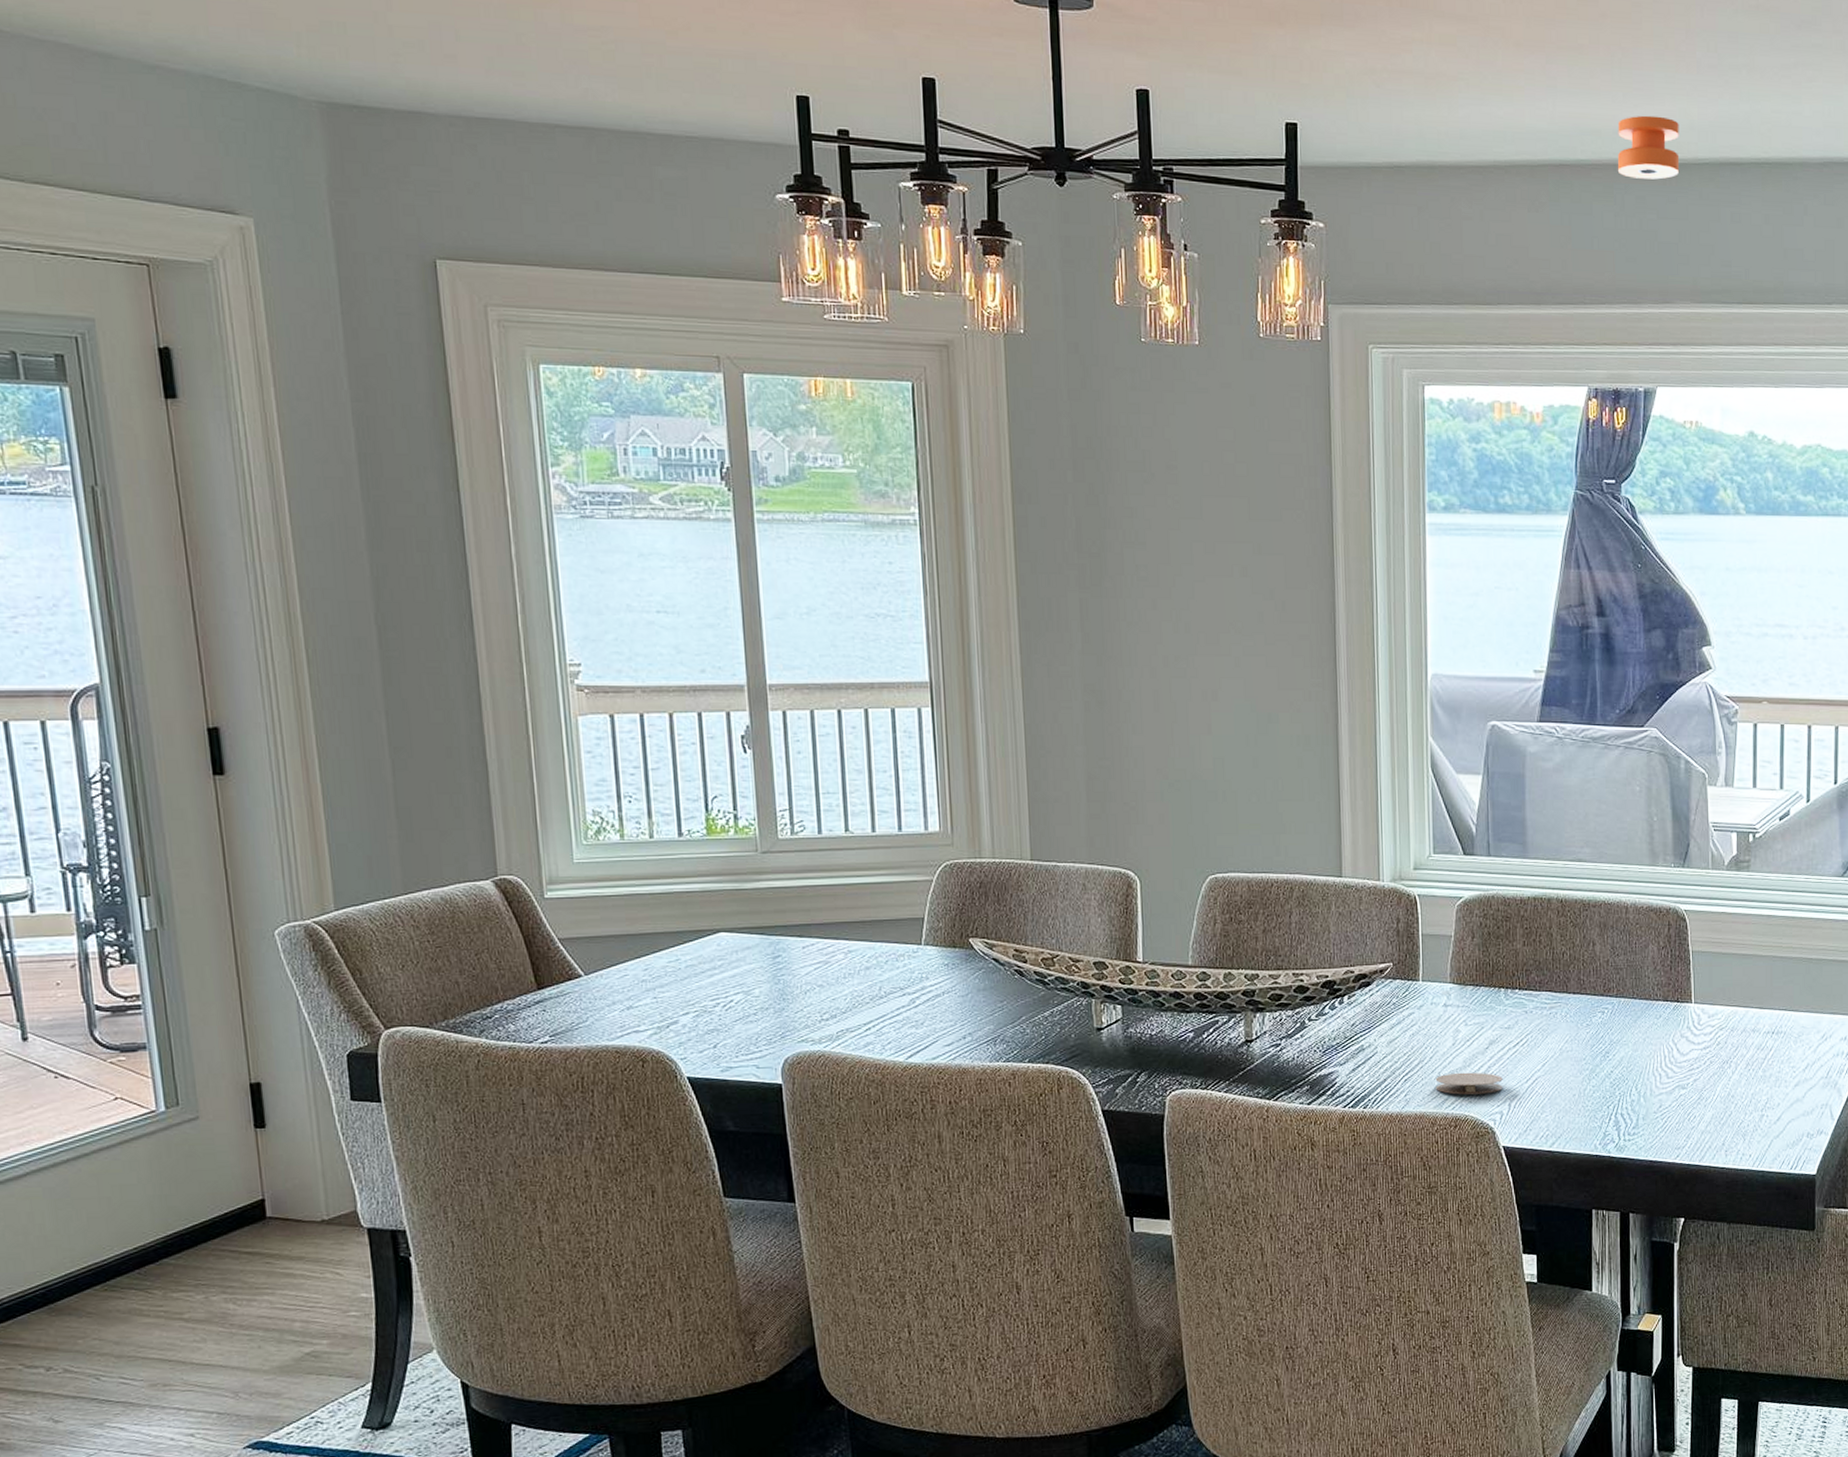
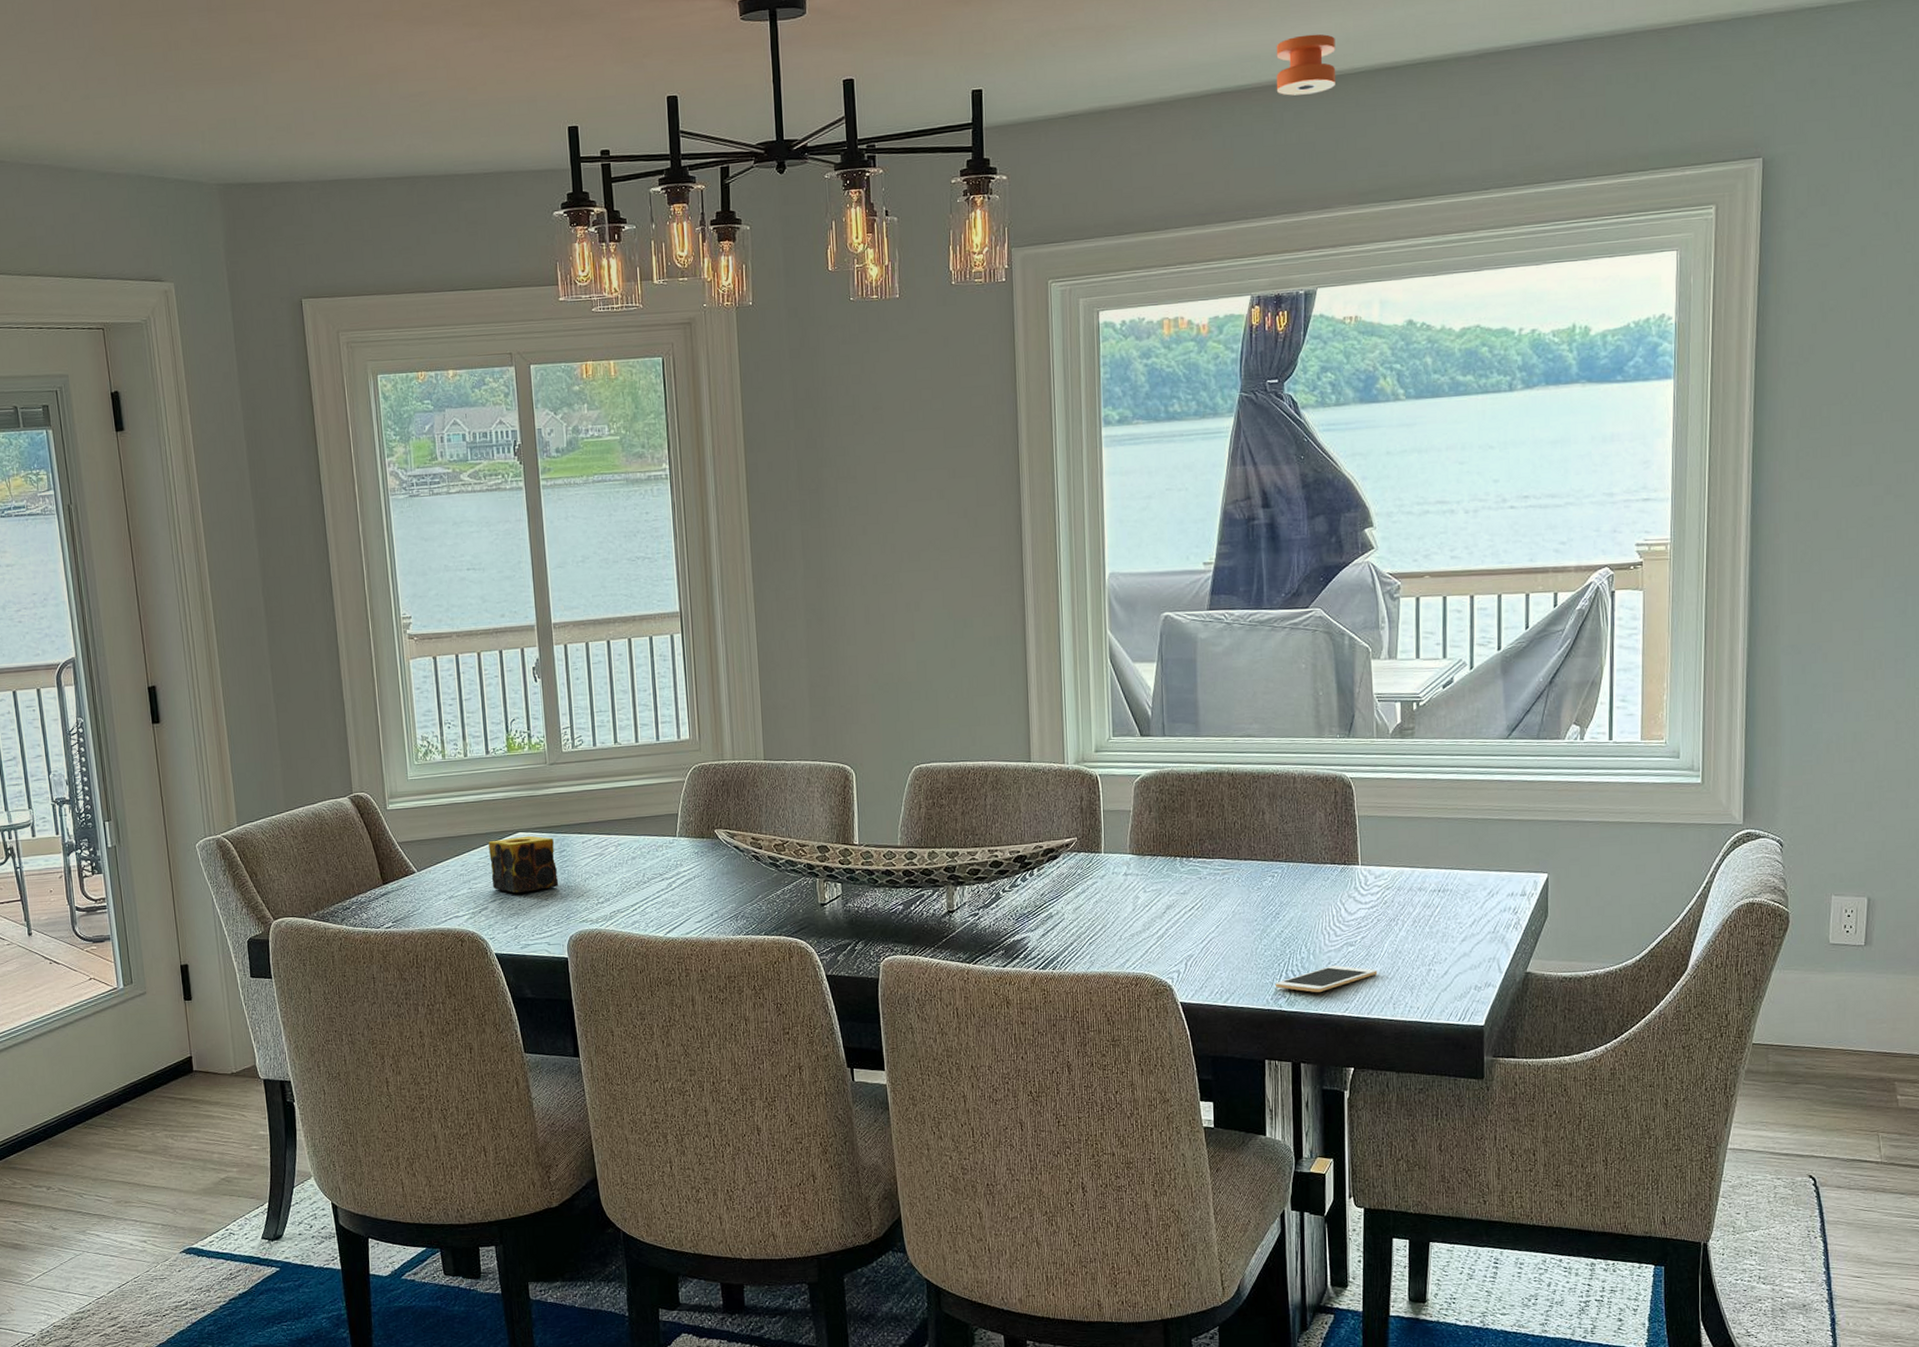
candle: none [680,936,772,1006] -> present [488,835,559,894]
coaster: present [1435,1072,1503,1095] -> none [1117,934,1180,956]
cell phone: none [1604,1109,1710,1138] -> present [1276,965,1378,993]

